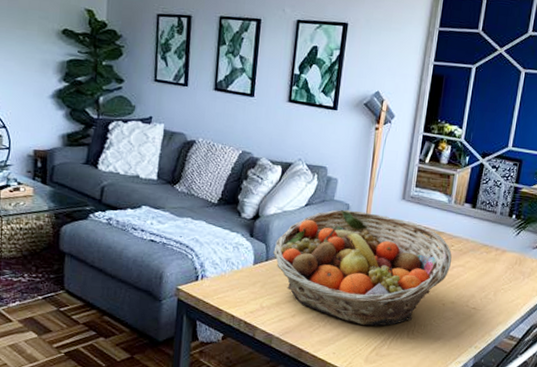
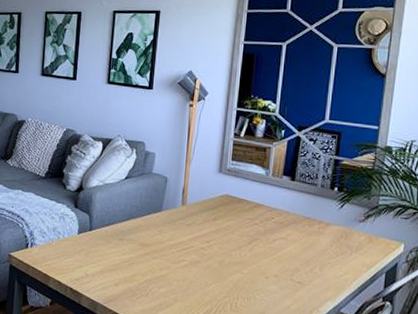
fruit basket: present [272,209,452,326] -> none [95,182,273,298]

